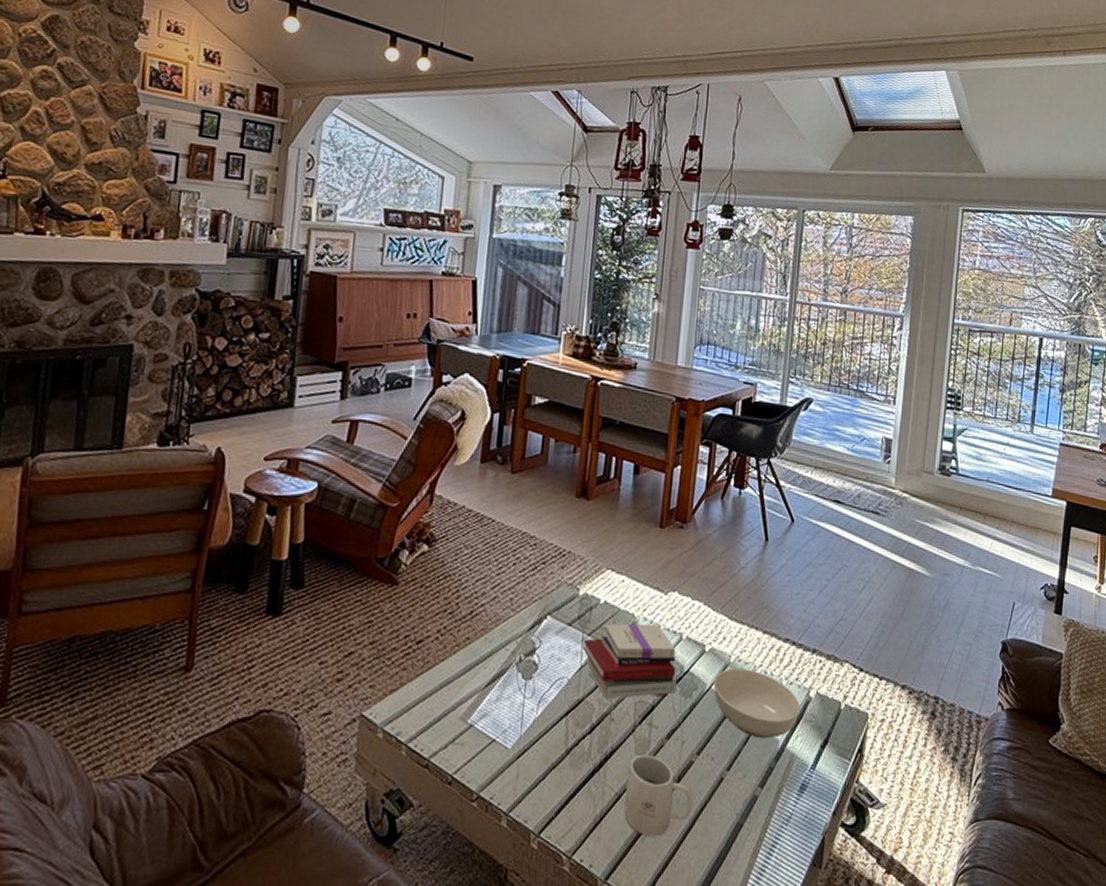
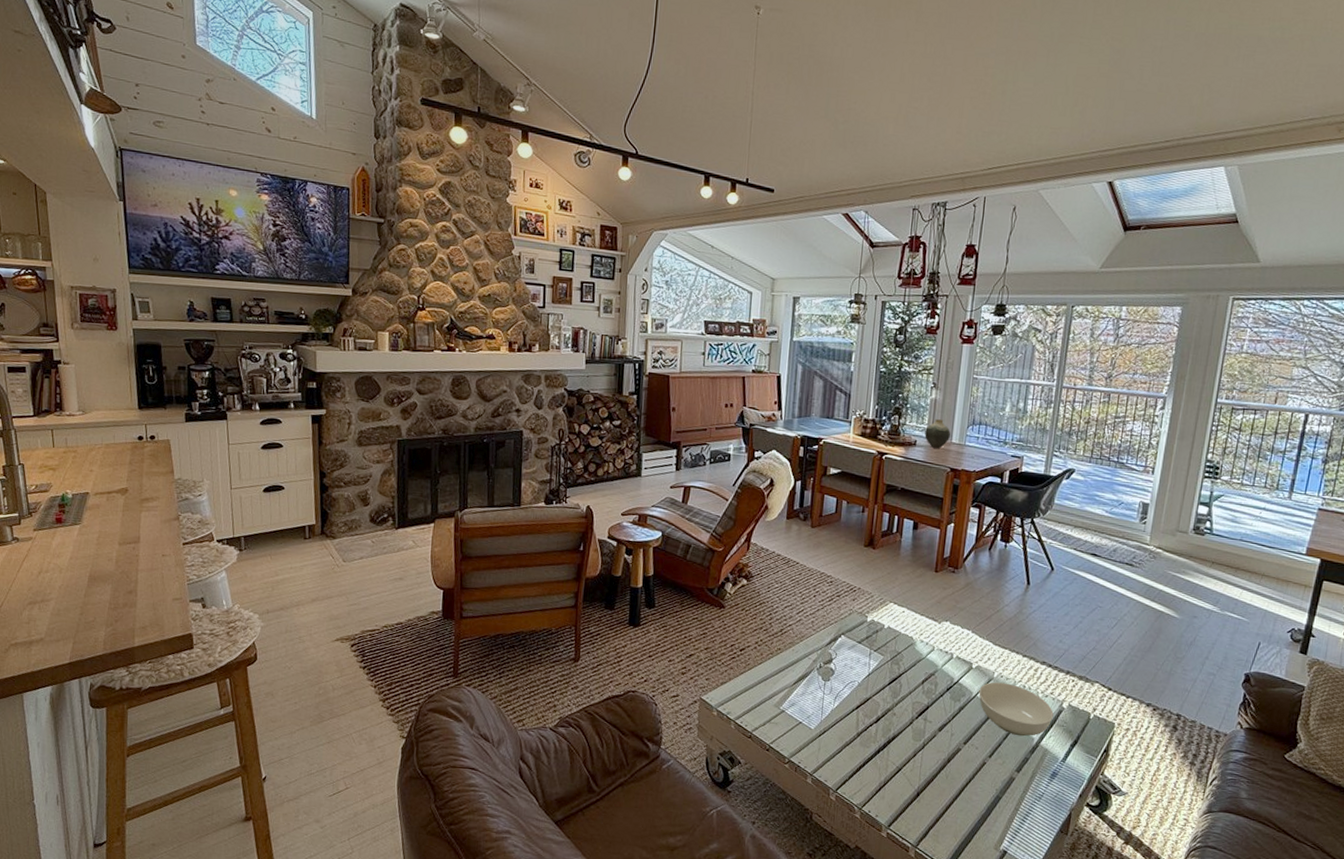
books: present [582,623,677,700] -> none [870,643,948,700]
mug: present [624,754,693,837] -> none [904,740,960,801]
vase: none [646,337,676,373] -> present [925,419,951,448]

